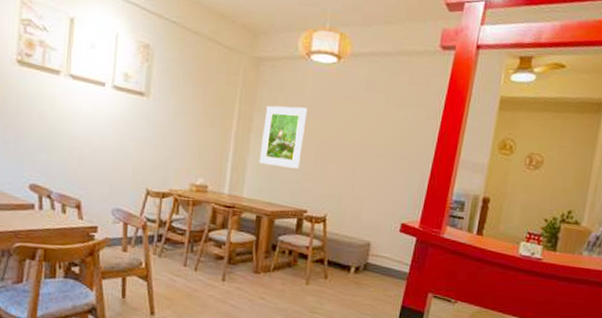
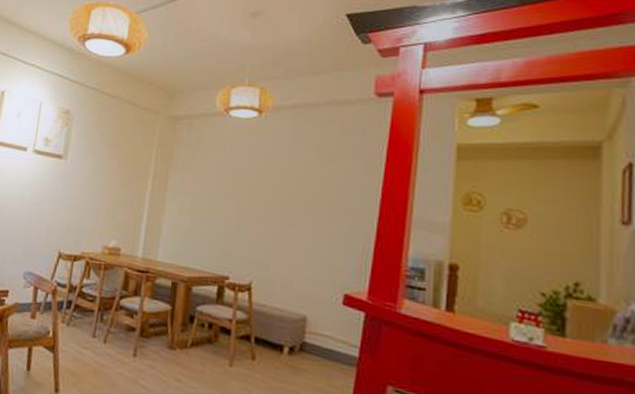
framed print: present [259,105,308,169] -> none [175,163,228,230]

